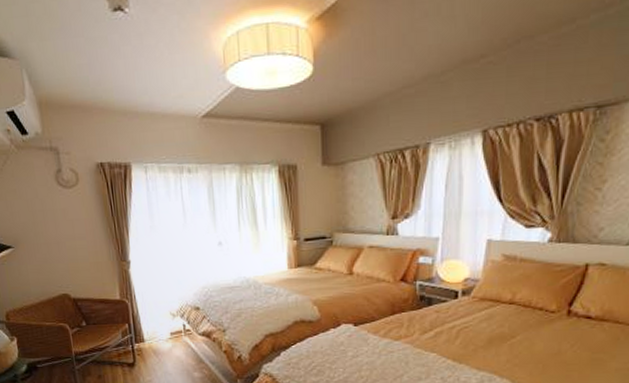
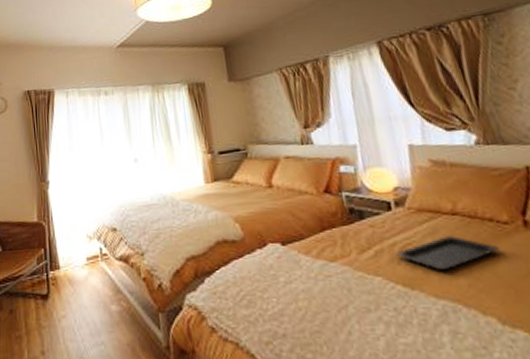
serving tray: none [453,321,541,349] -> present [395,236,500,271]

